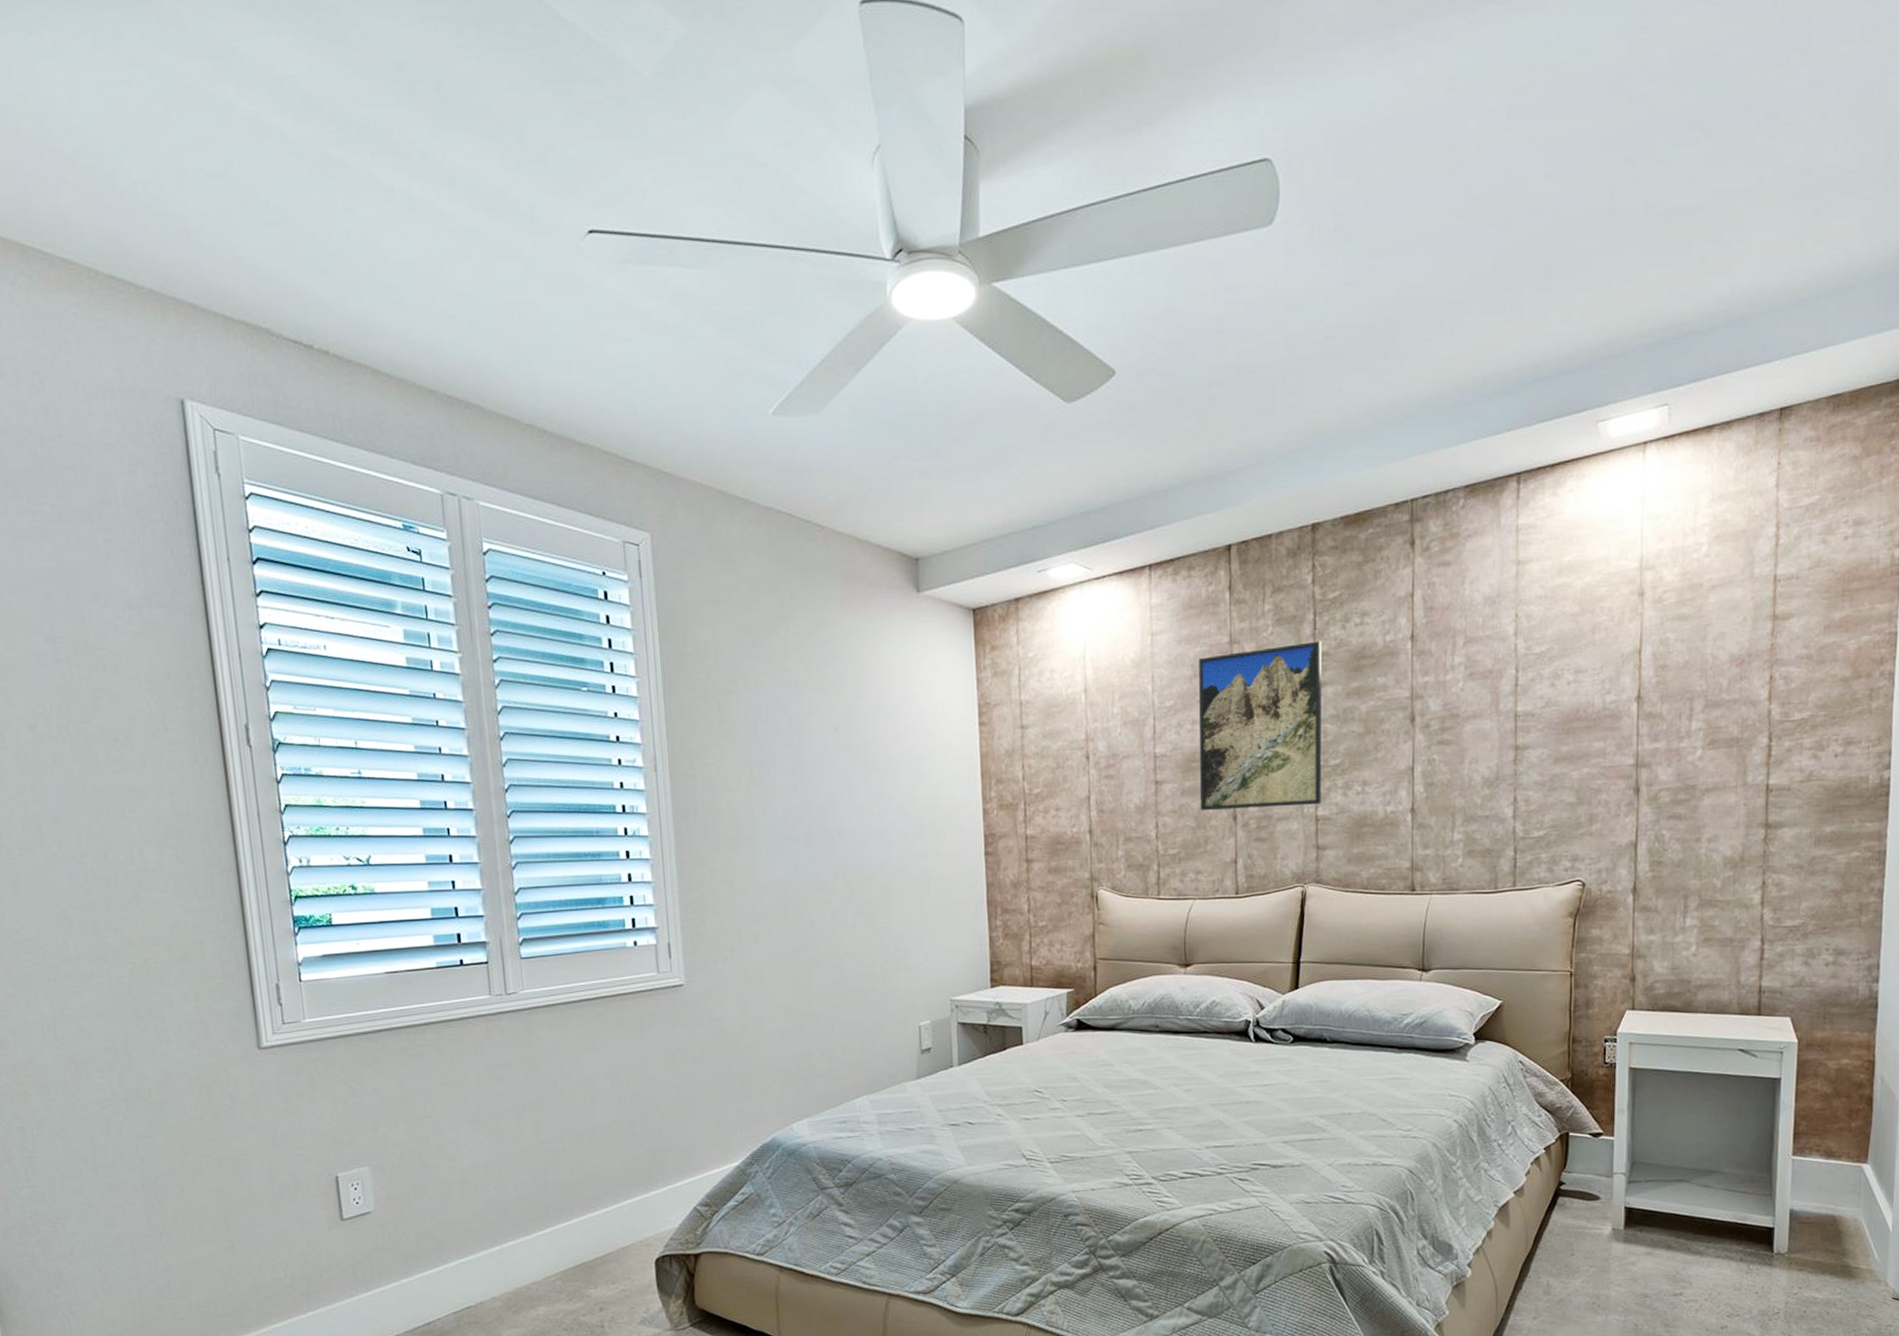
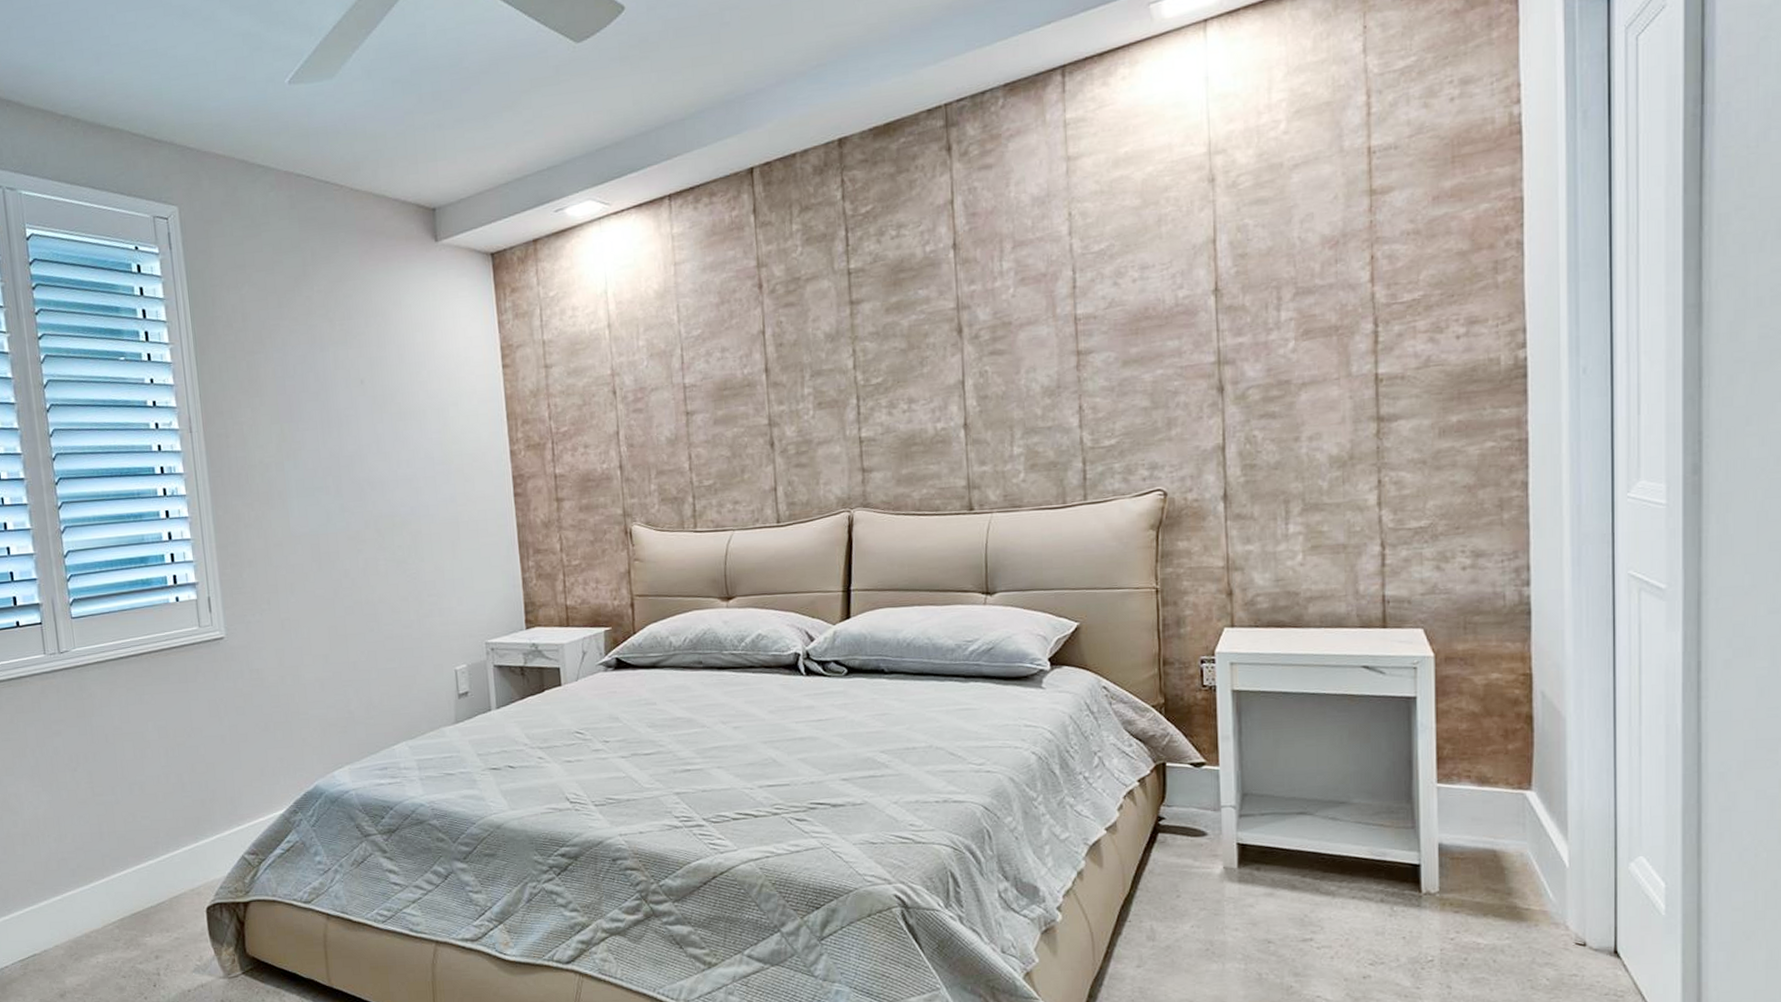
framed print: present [1199,641,1321,811] -> none [725,257,865,440]

